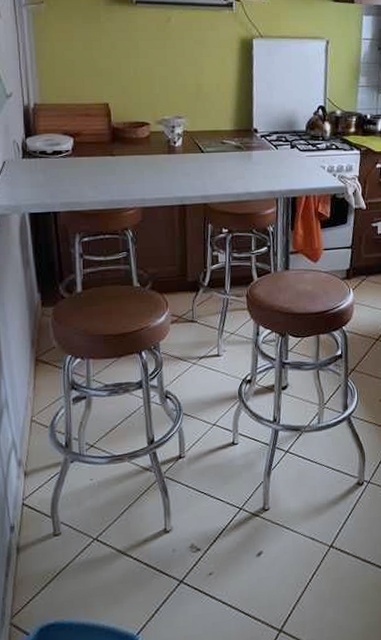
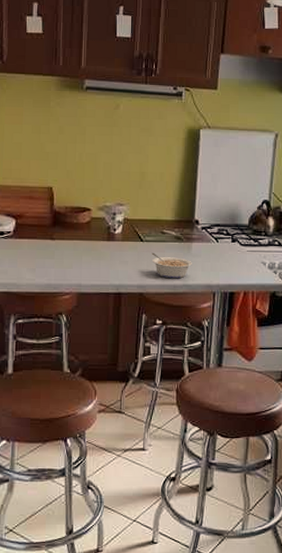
legume: none [213,163,254,188] -> present [151,252,192,279]

